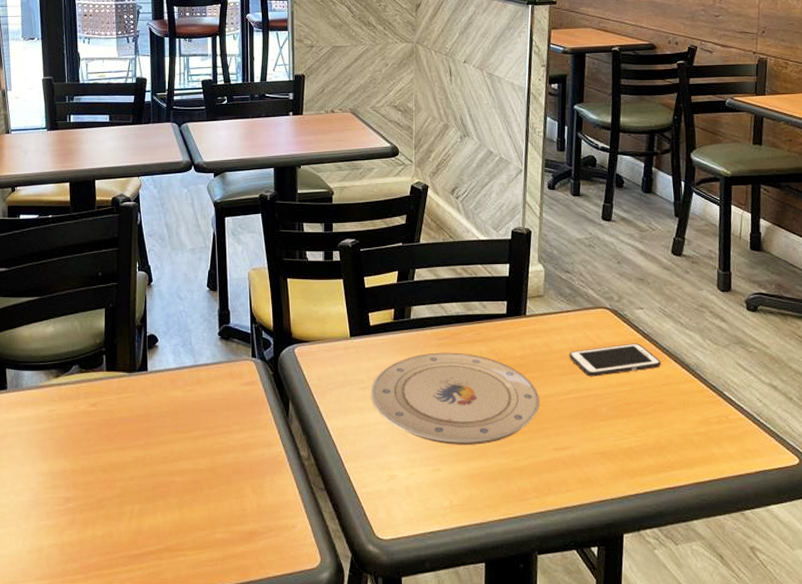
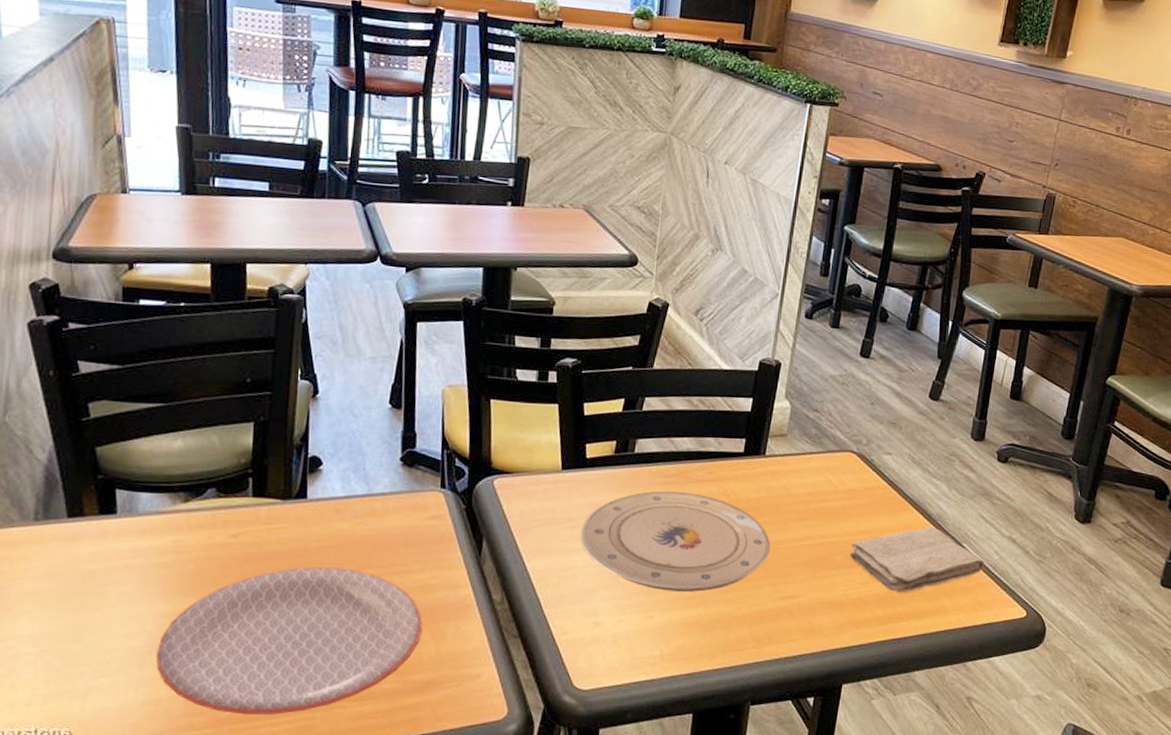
plate: none [38,430,244,562] -> present [156,567,422,715]
cell phone: present [569,343,661,377] -> none [807,490,903,524]
washcloth: none [615,376,750,442] -> present [850,527,985,593]

